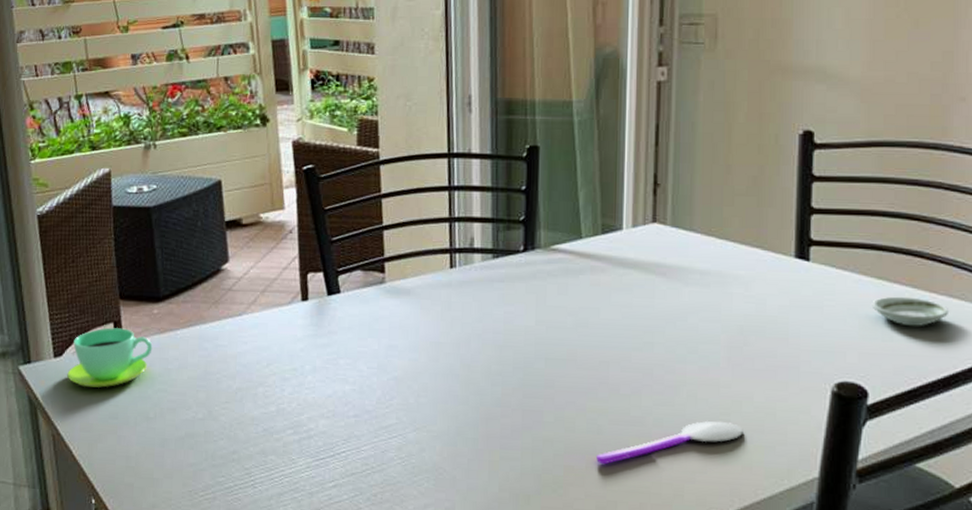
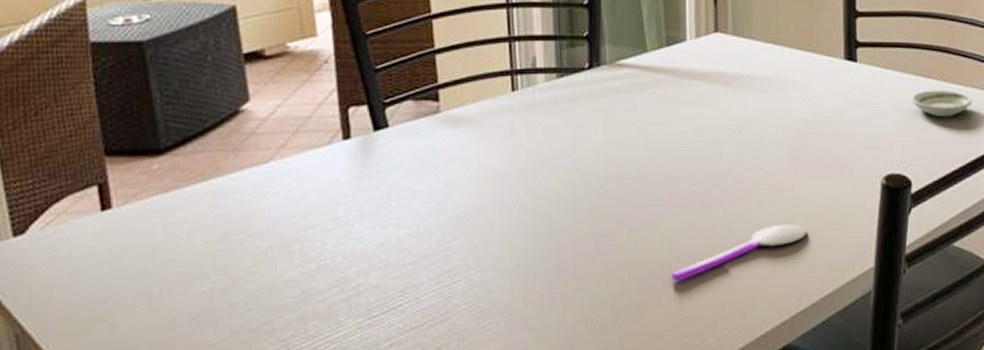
cup: present [67,327,153,388] -> none [33,190,153,269]

